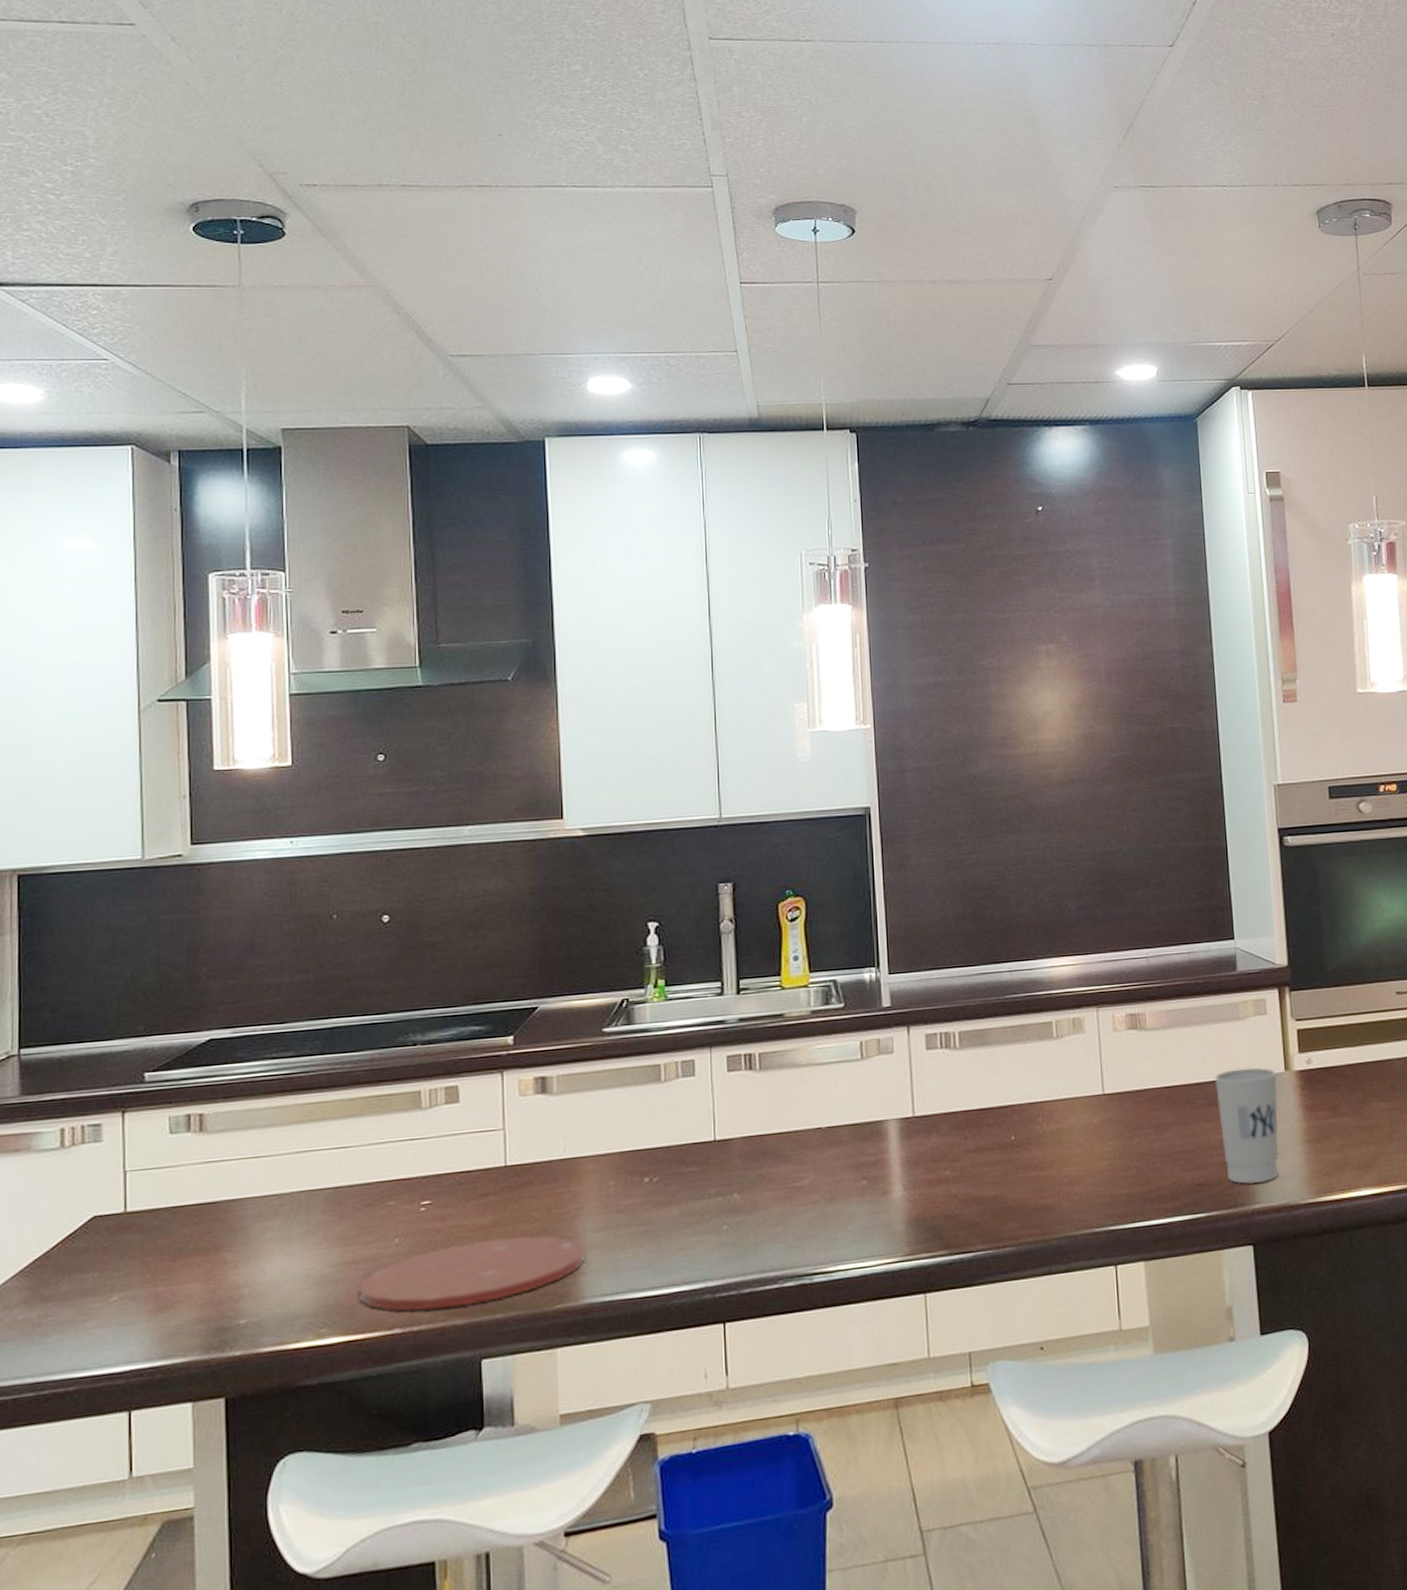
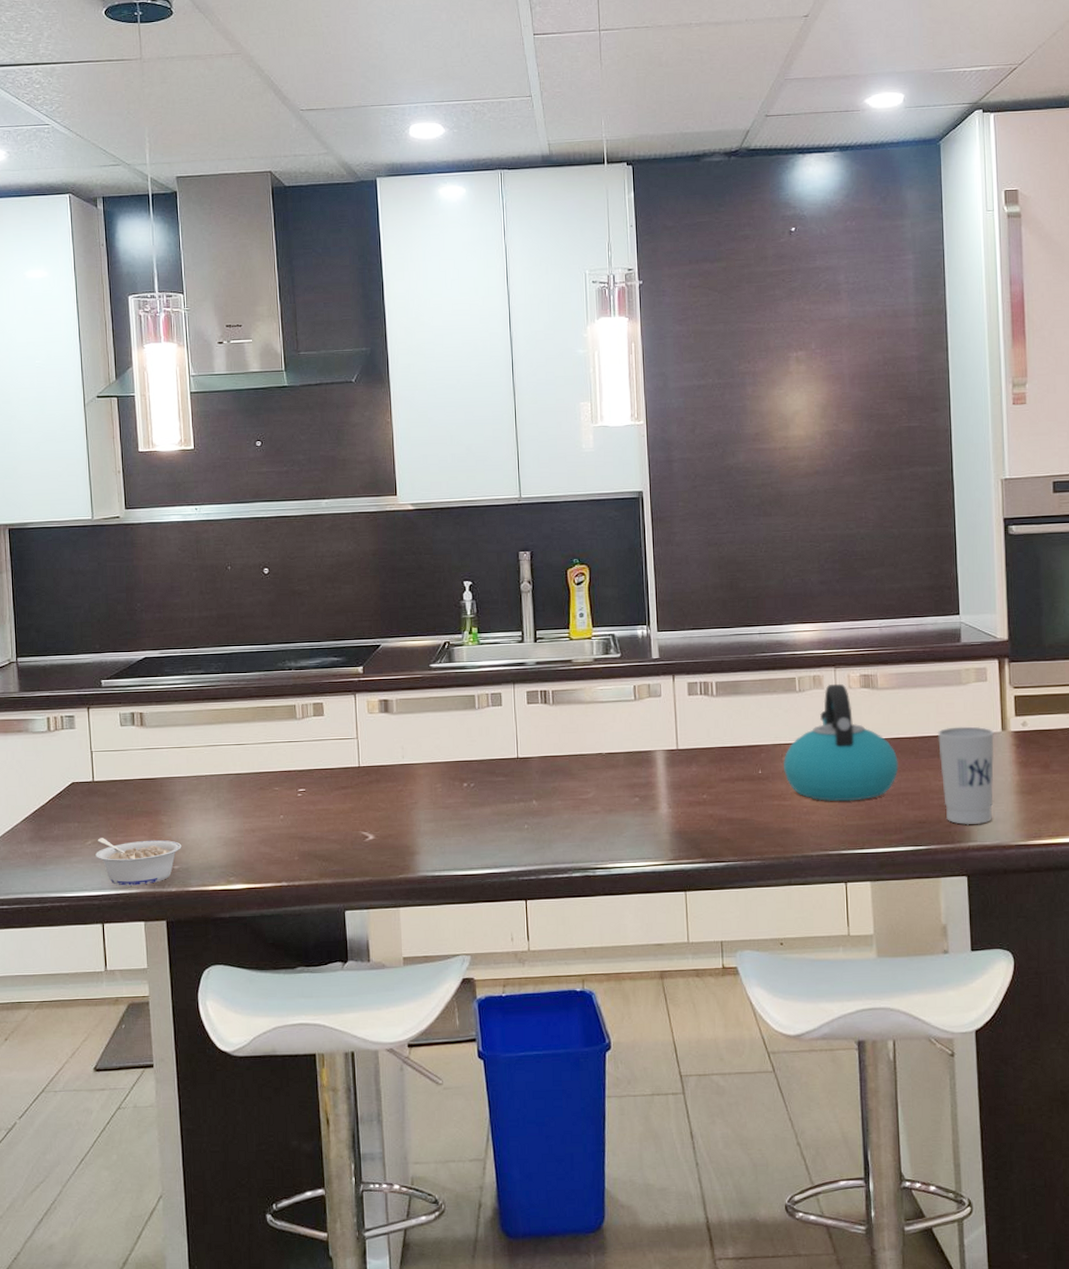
legume: none [122,1285,252,1355] -> present [94,838,182,886]
plate: present [360,1235,585,1311] -> none [256,821,420,871]
kettle: none [1039,1025,1172,1169] -> present [783,683,899,802]

